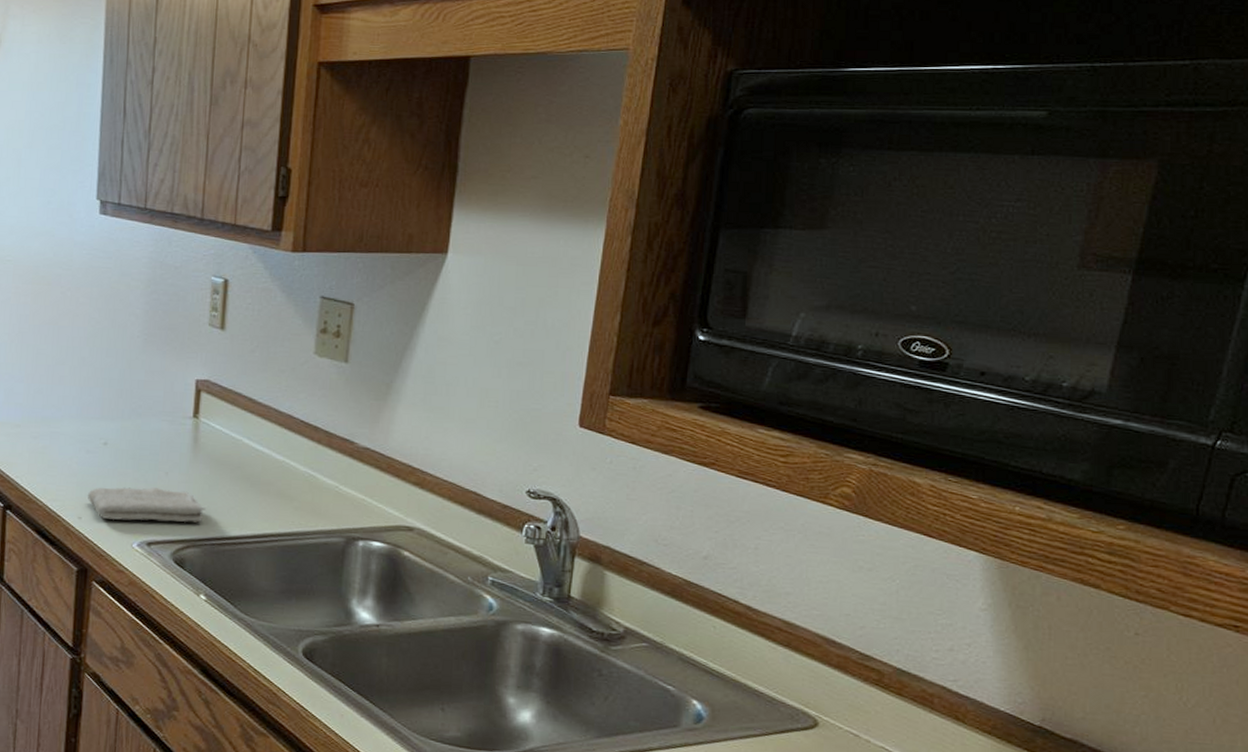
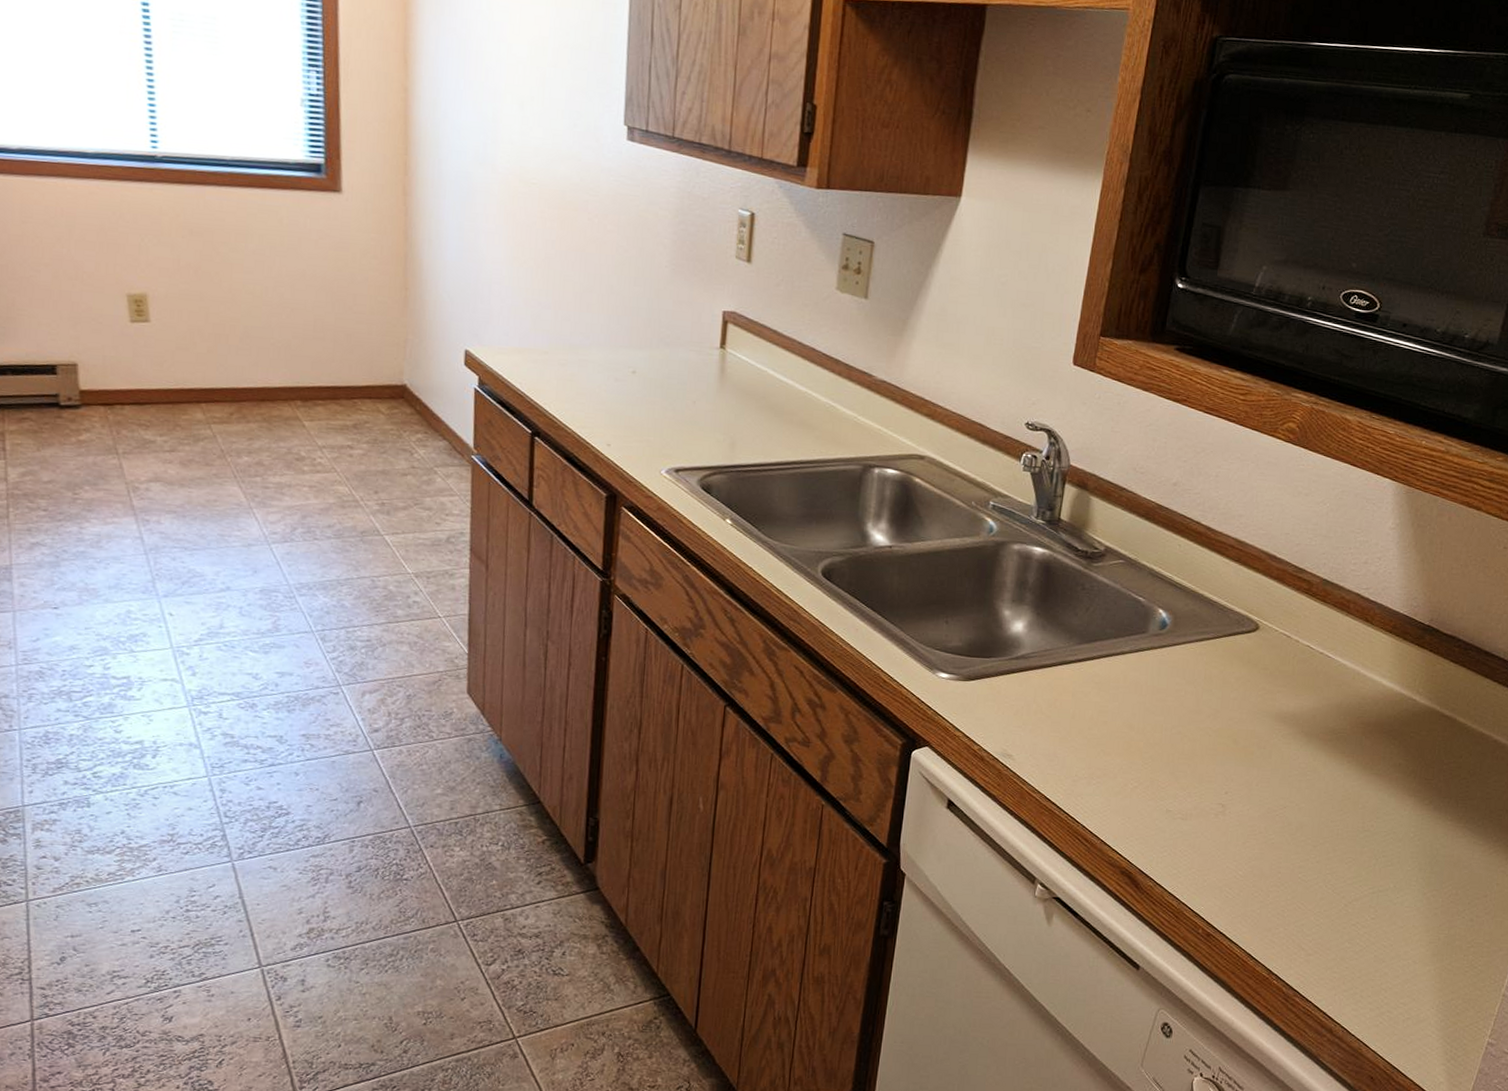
washcloth: present [87,487,206,523] -> none [615,415,732,450]

